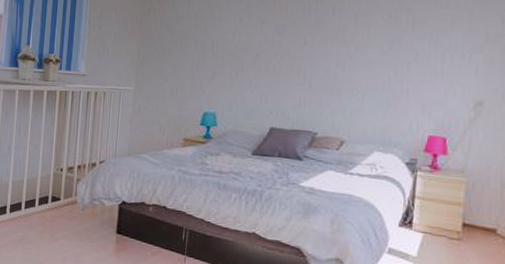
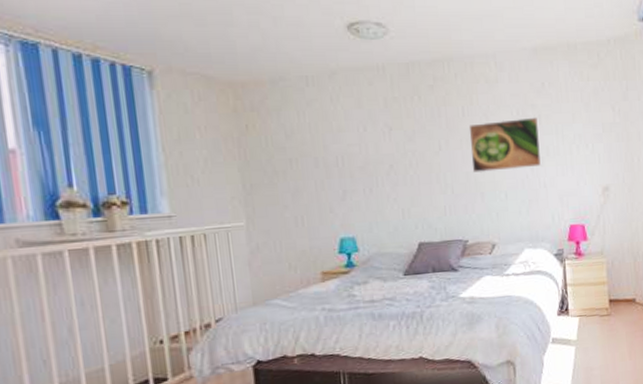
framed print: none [333,21,412,72] -> present [468,117,542,173]

